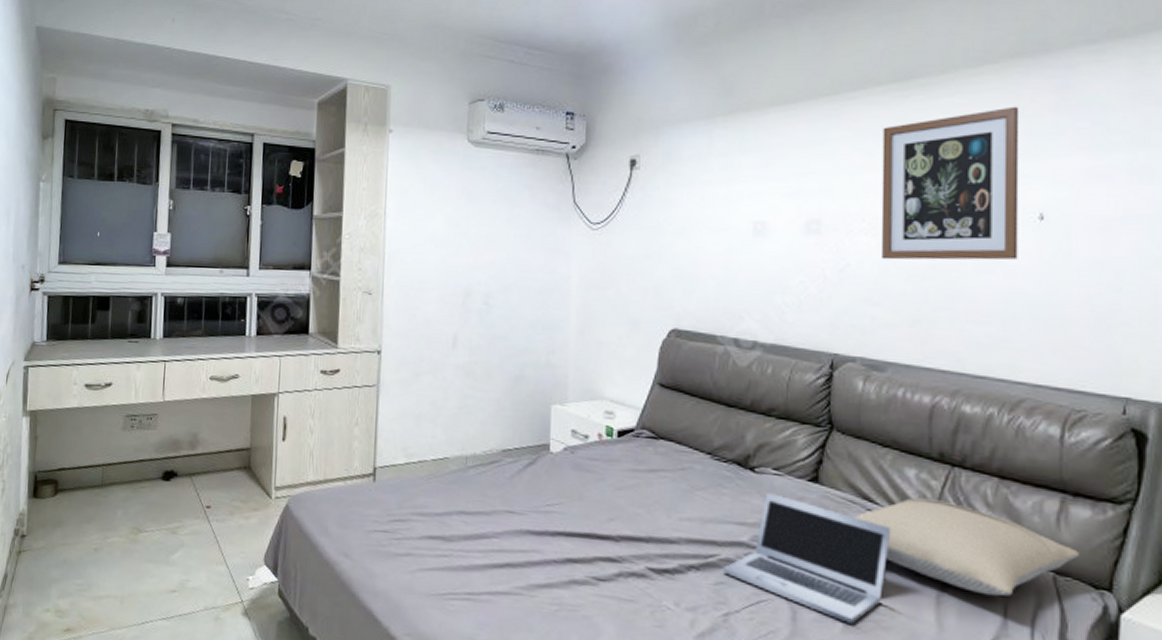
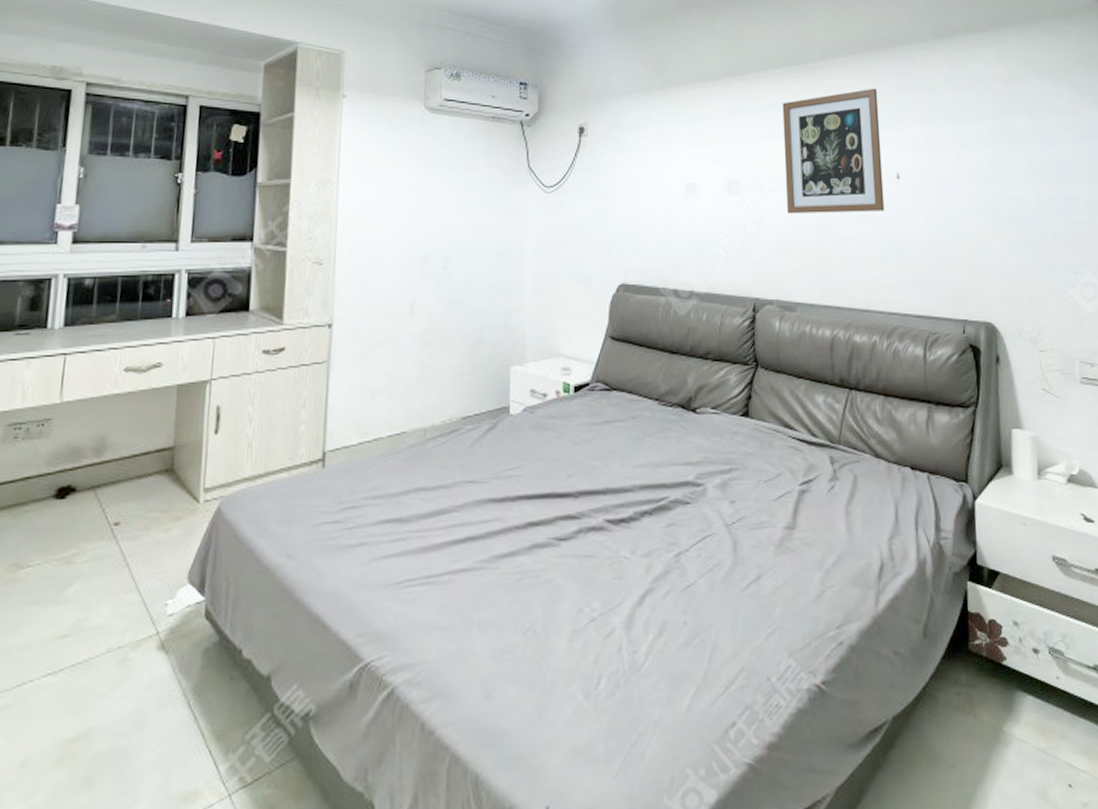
laptop: present [723,491,892,624] -> none [673,430,808,545]
pillow: present [853,497,1081,597] -> none [778,421,945,501]

